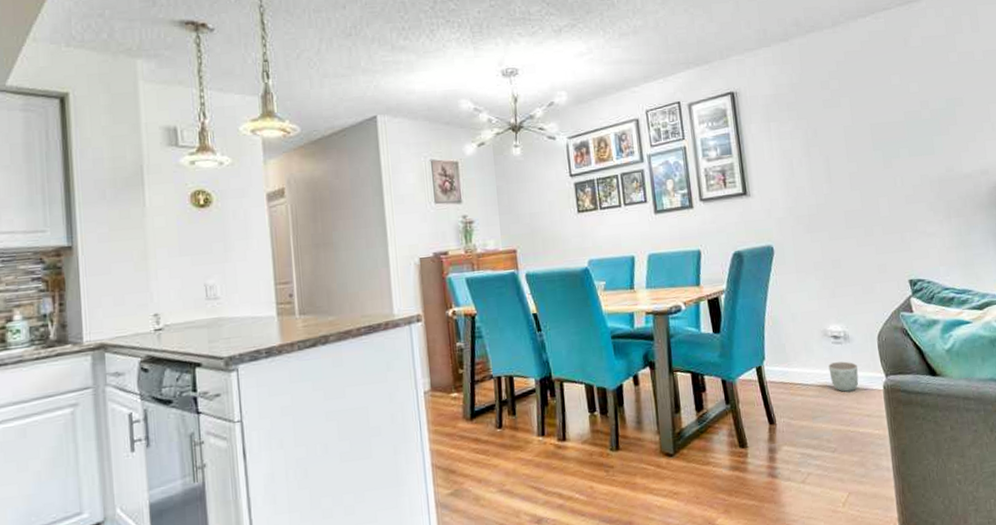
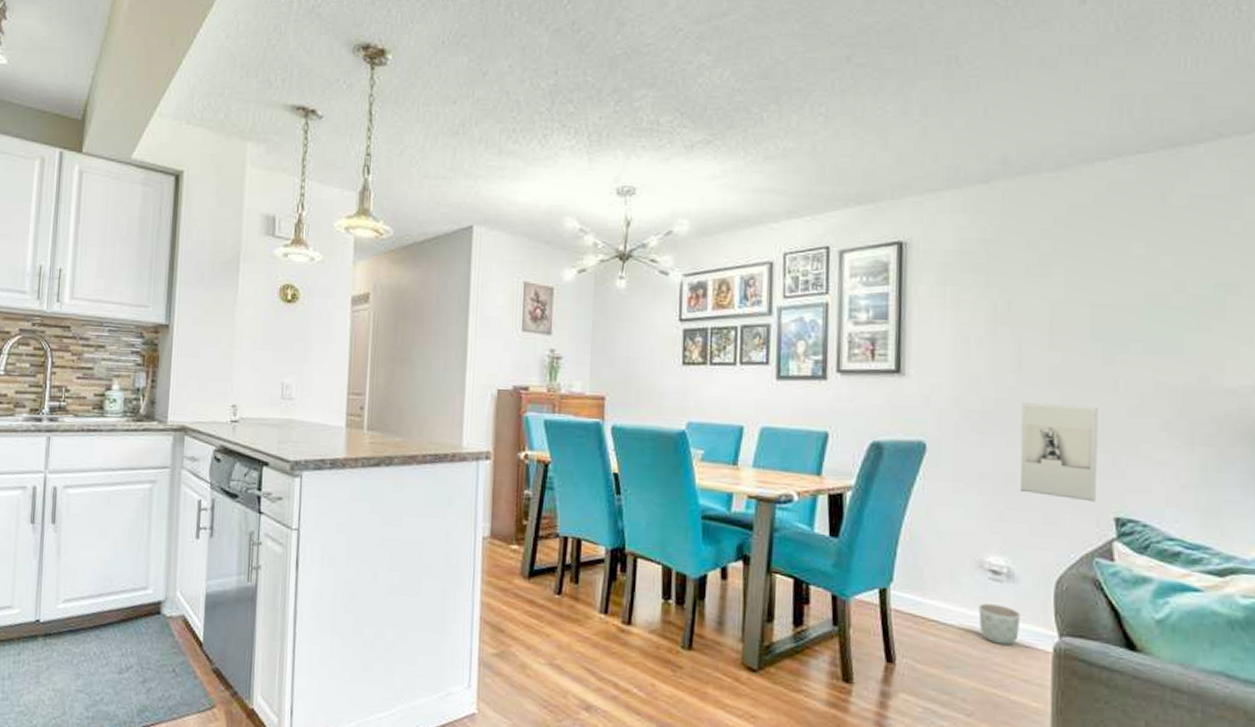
wall sculpture: none [835,199,895,272] -> present [1020,403,1099,502]

